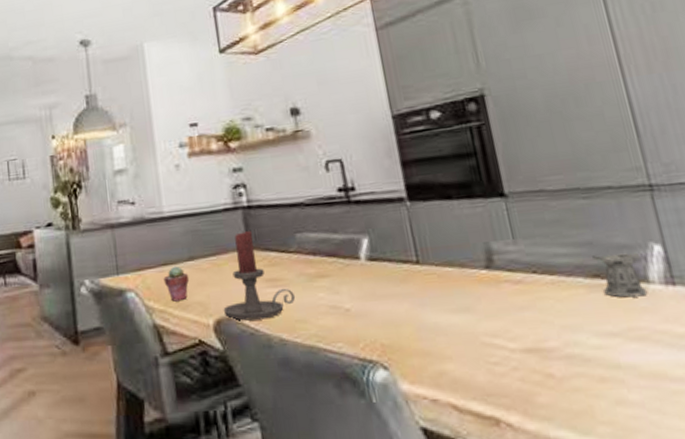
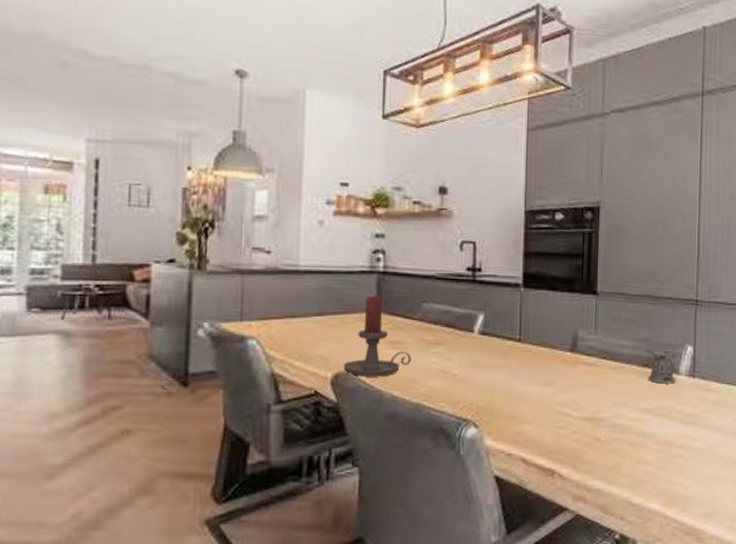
potted succulent: present [163,266,190,302] -> none [288,319,315,353]

